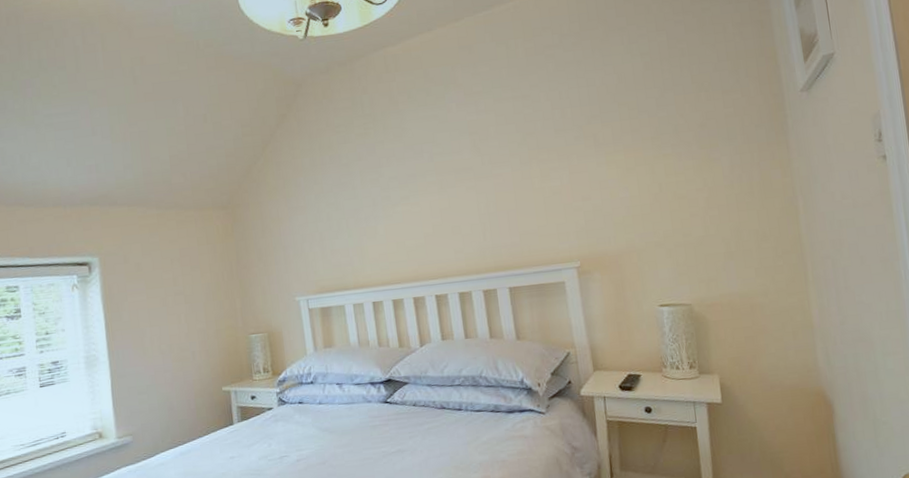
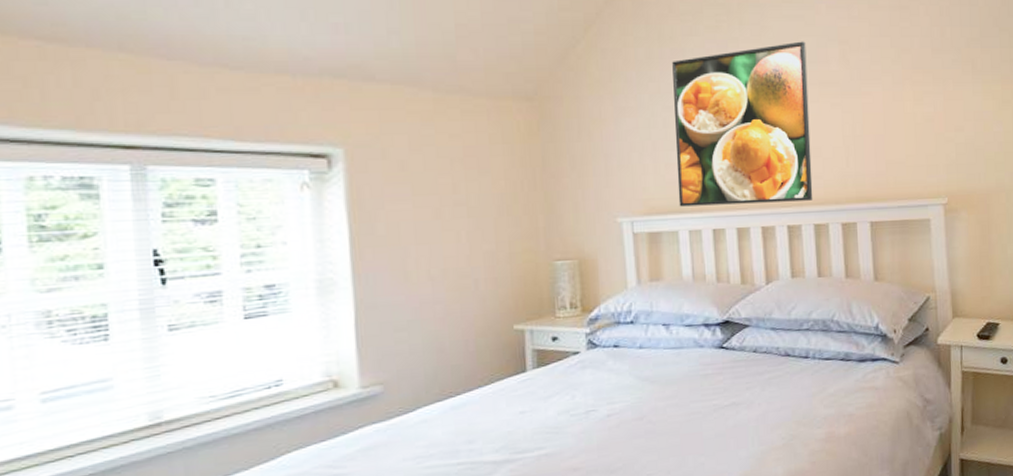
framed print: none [331,137,456,285] -> present [672,41,813,207]

